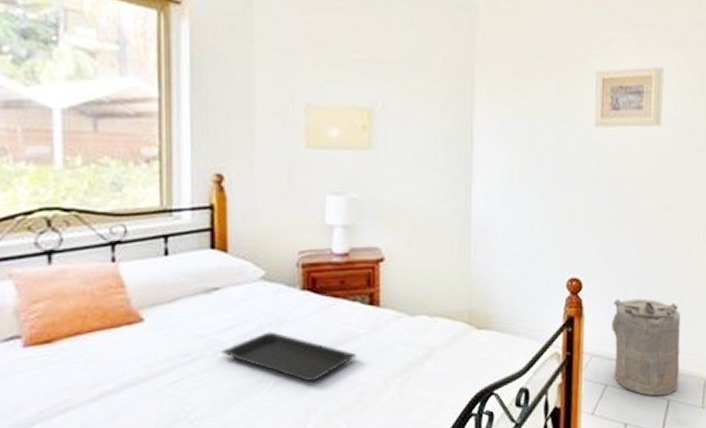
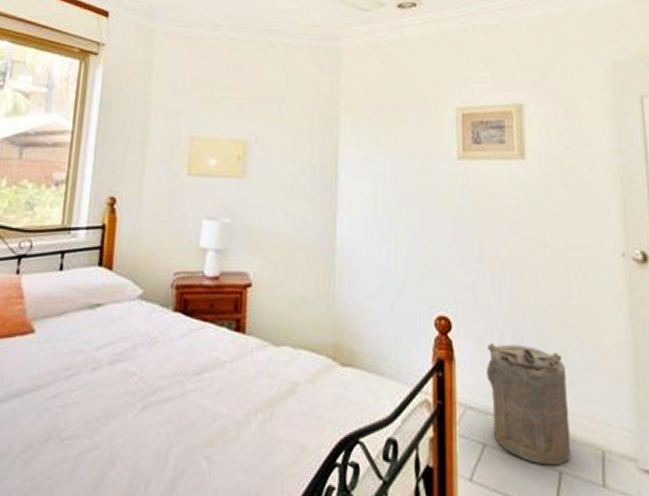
serving tray: present [221,331,357,381] -> none [96,352,222,408]

